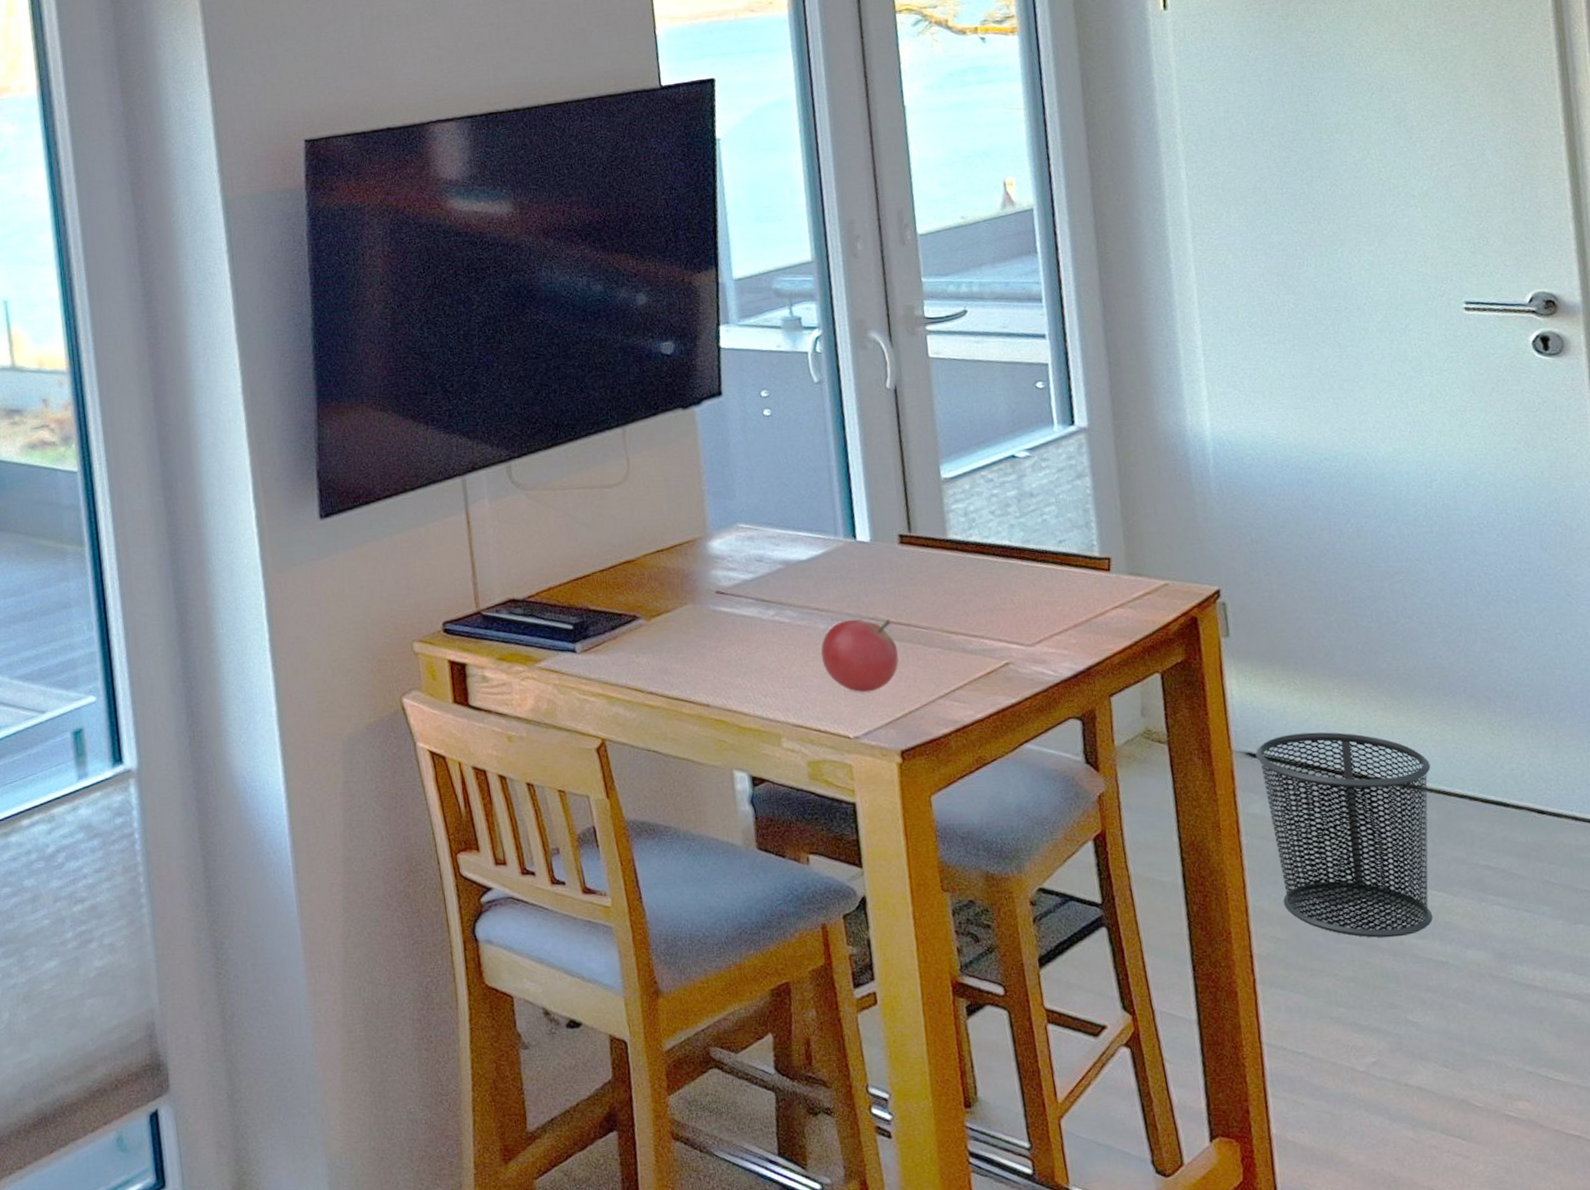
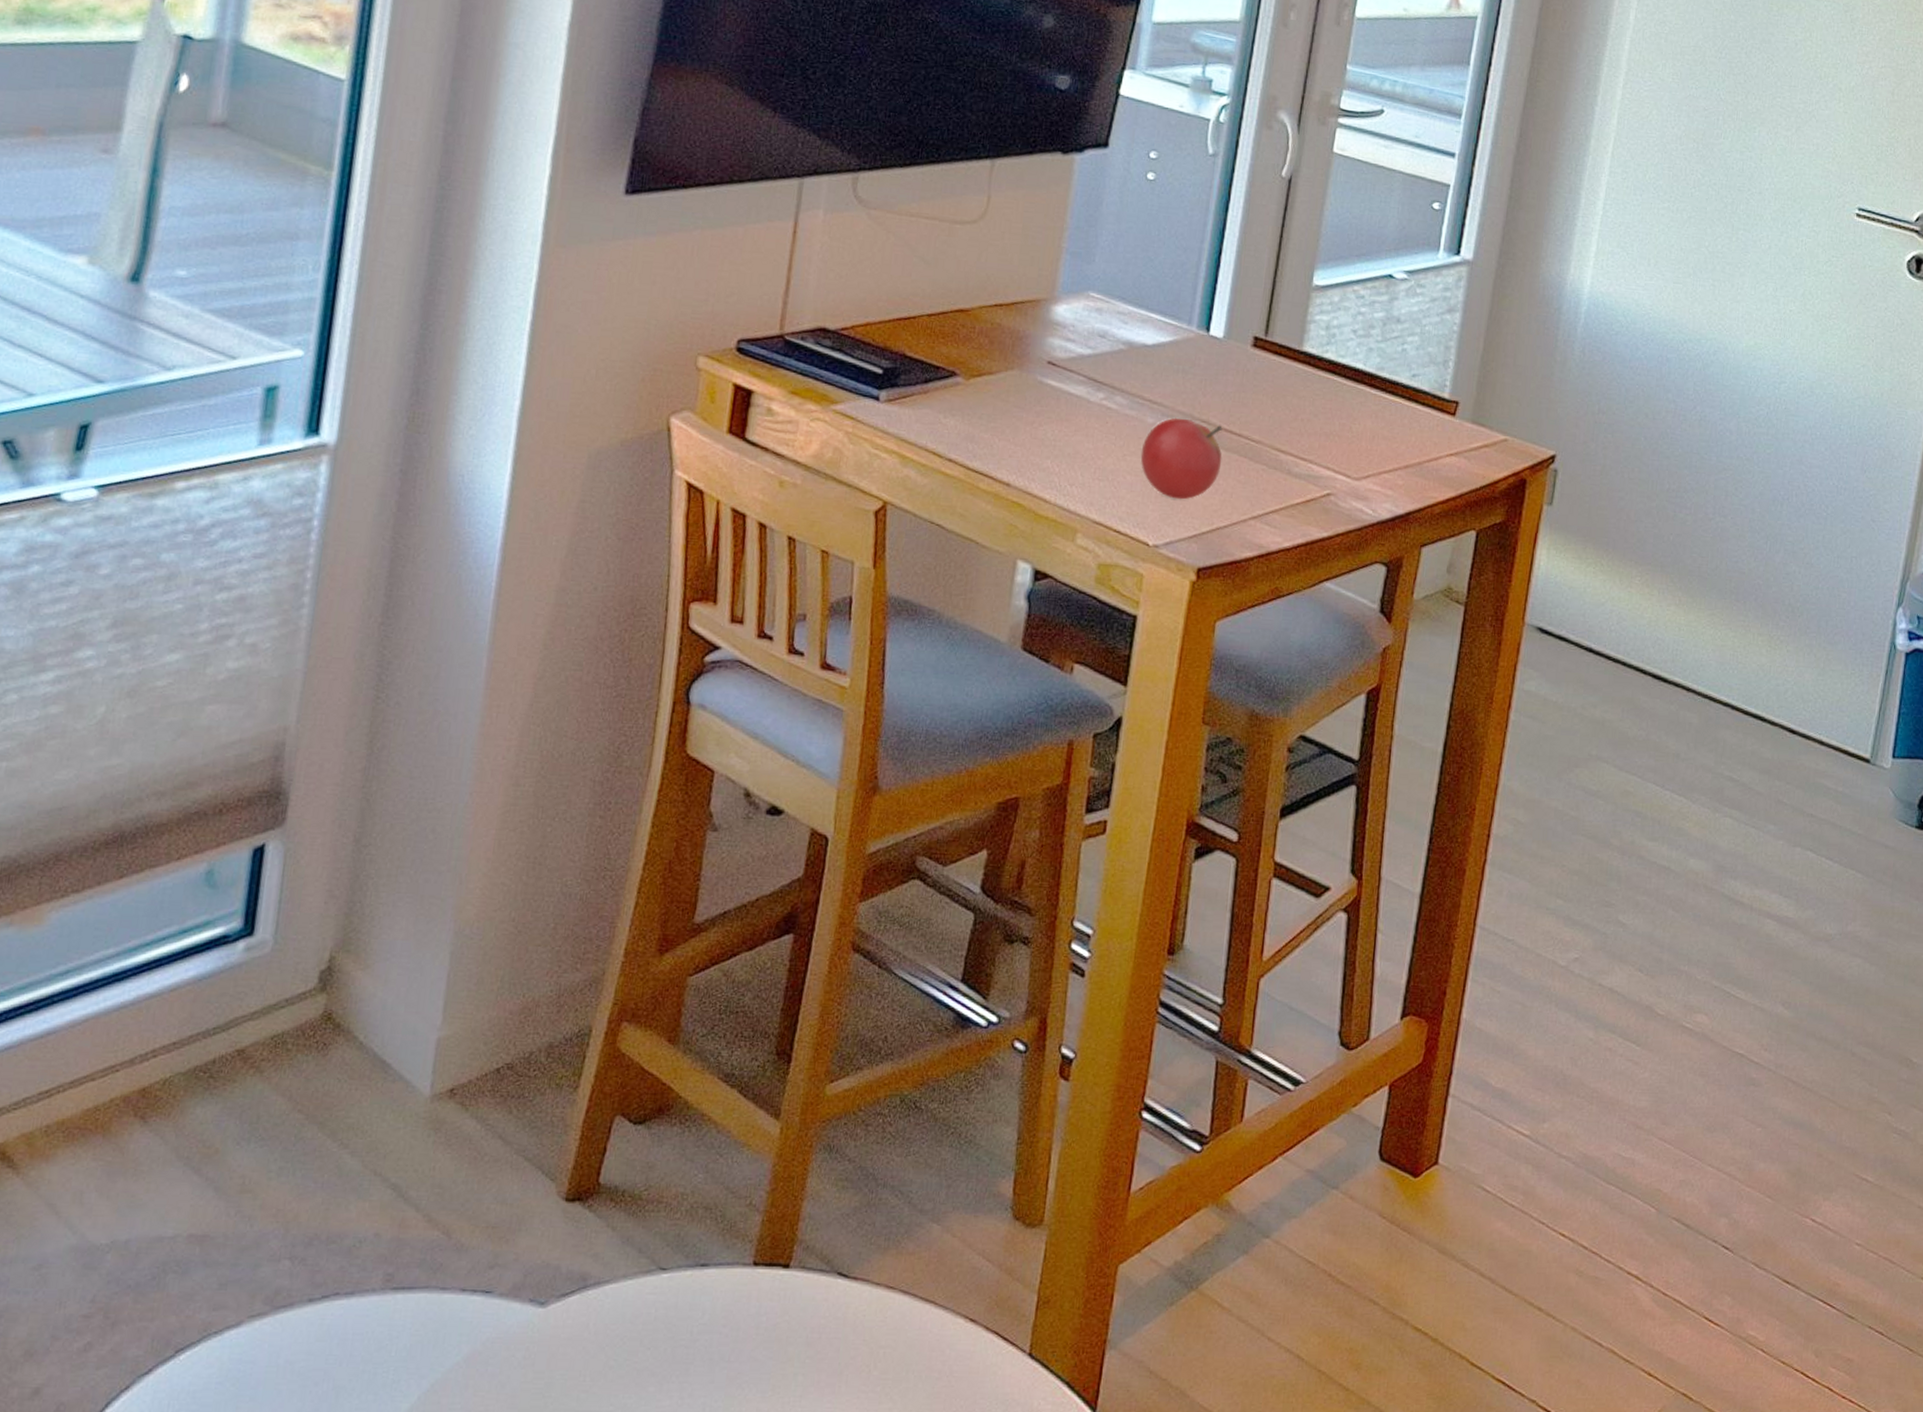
trash can: present [1255,732,1433,938] -> none [1533,615,1705,836]

